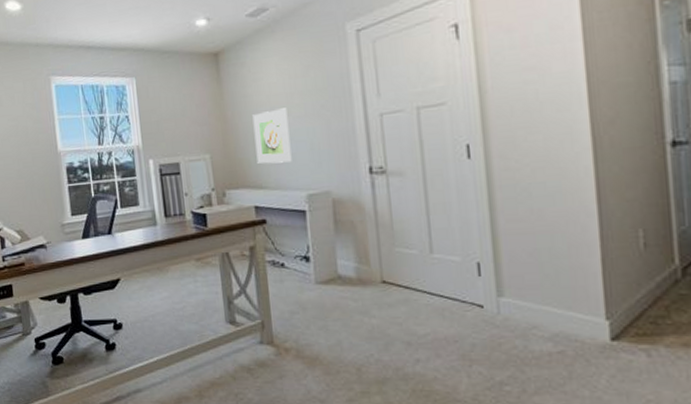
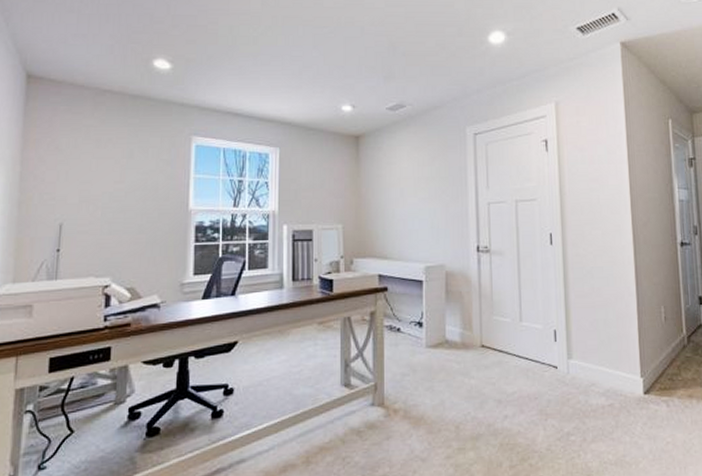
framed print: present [252,108,292,164] -> none [384,190,415,237]

